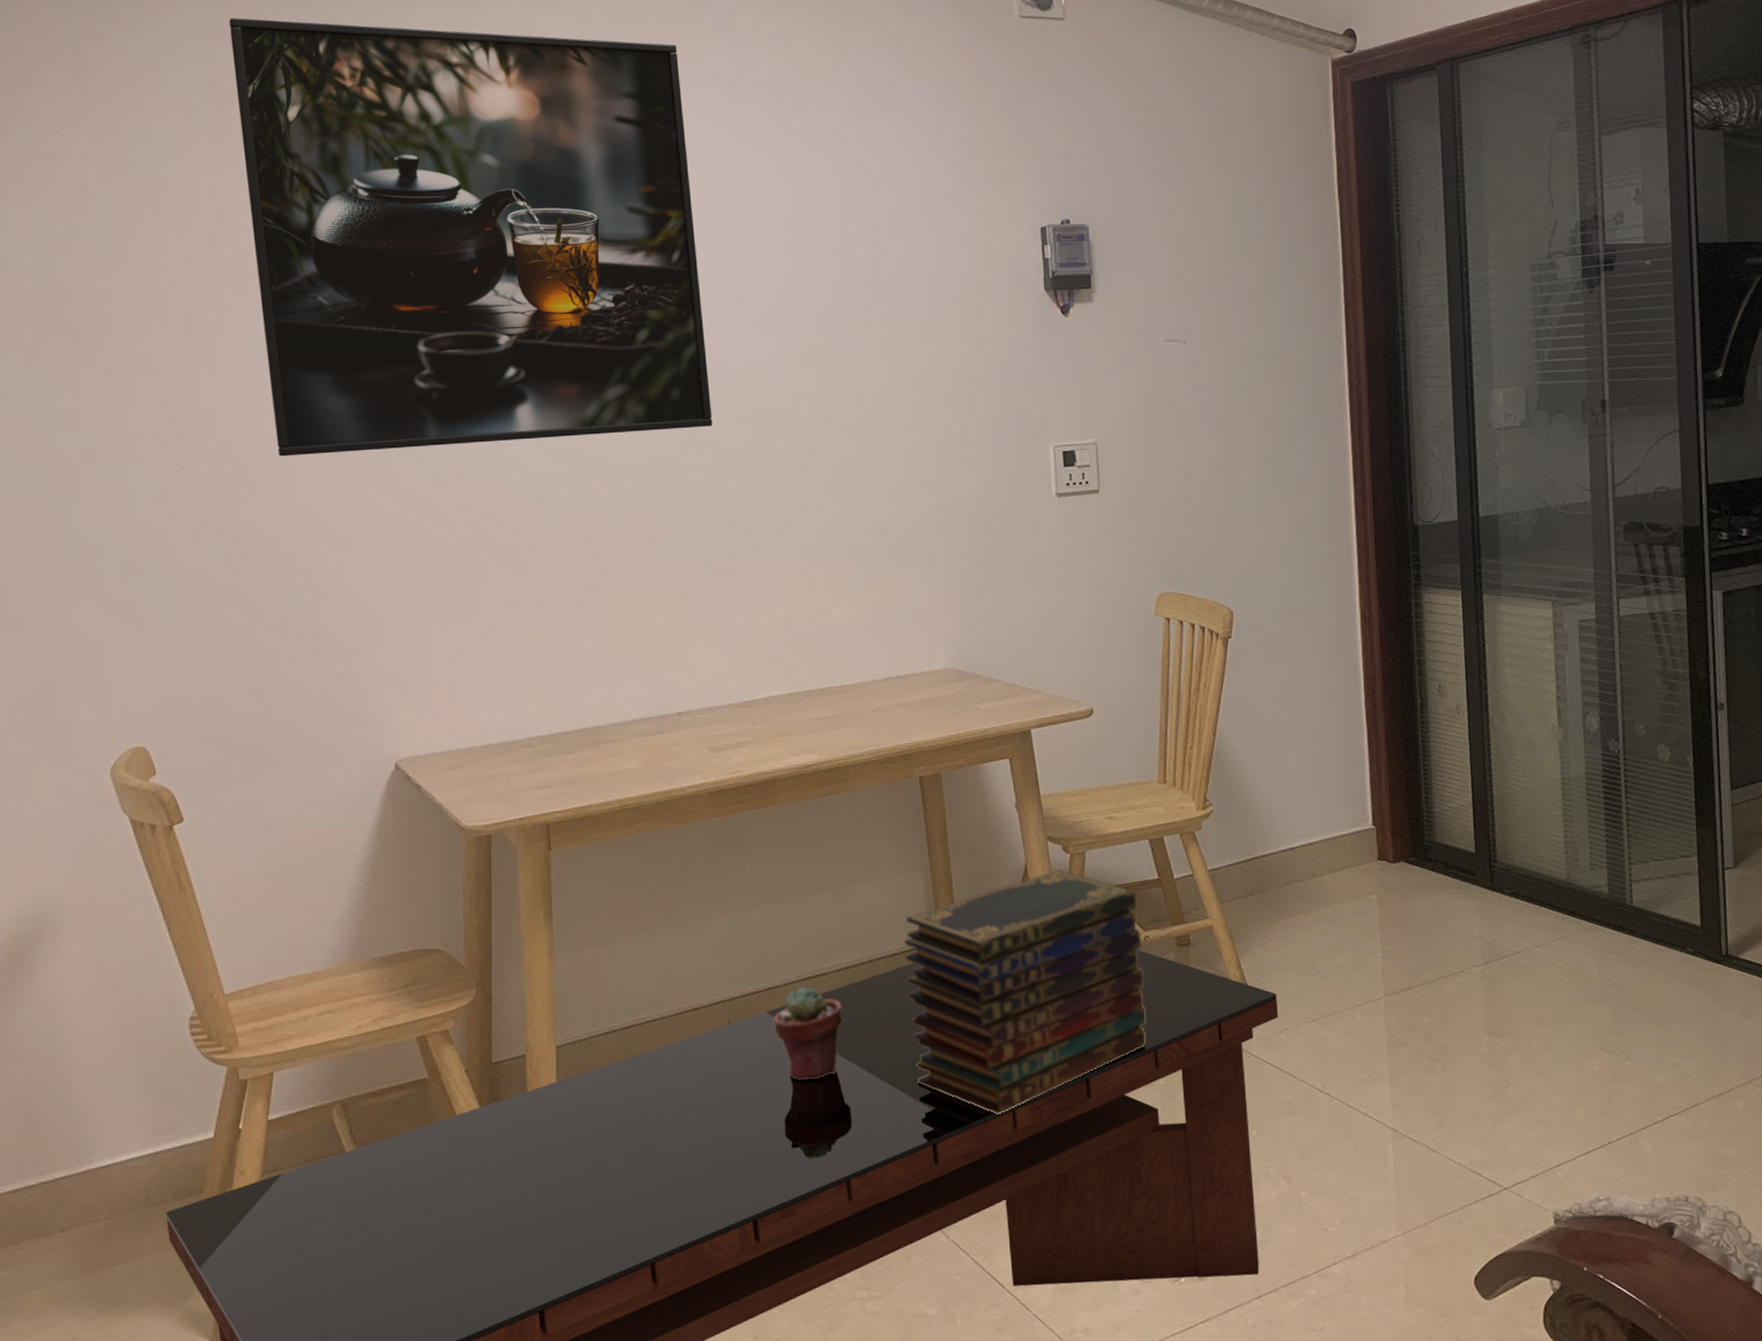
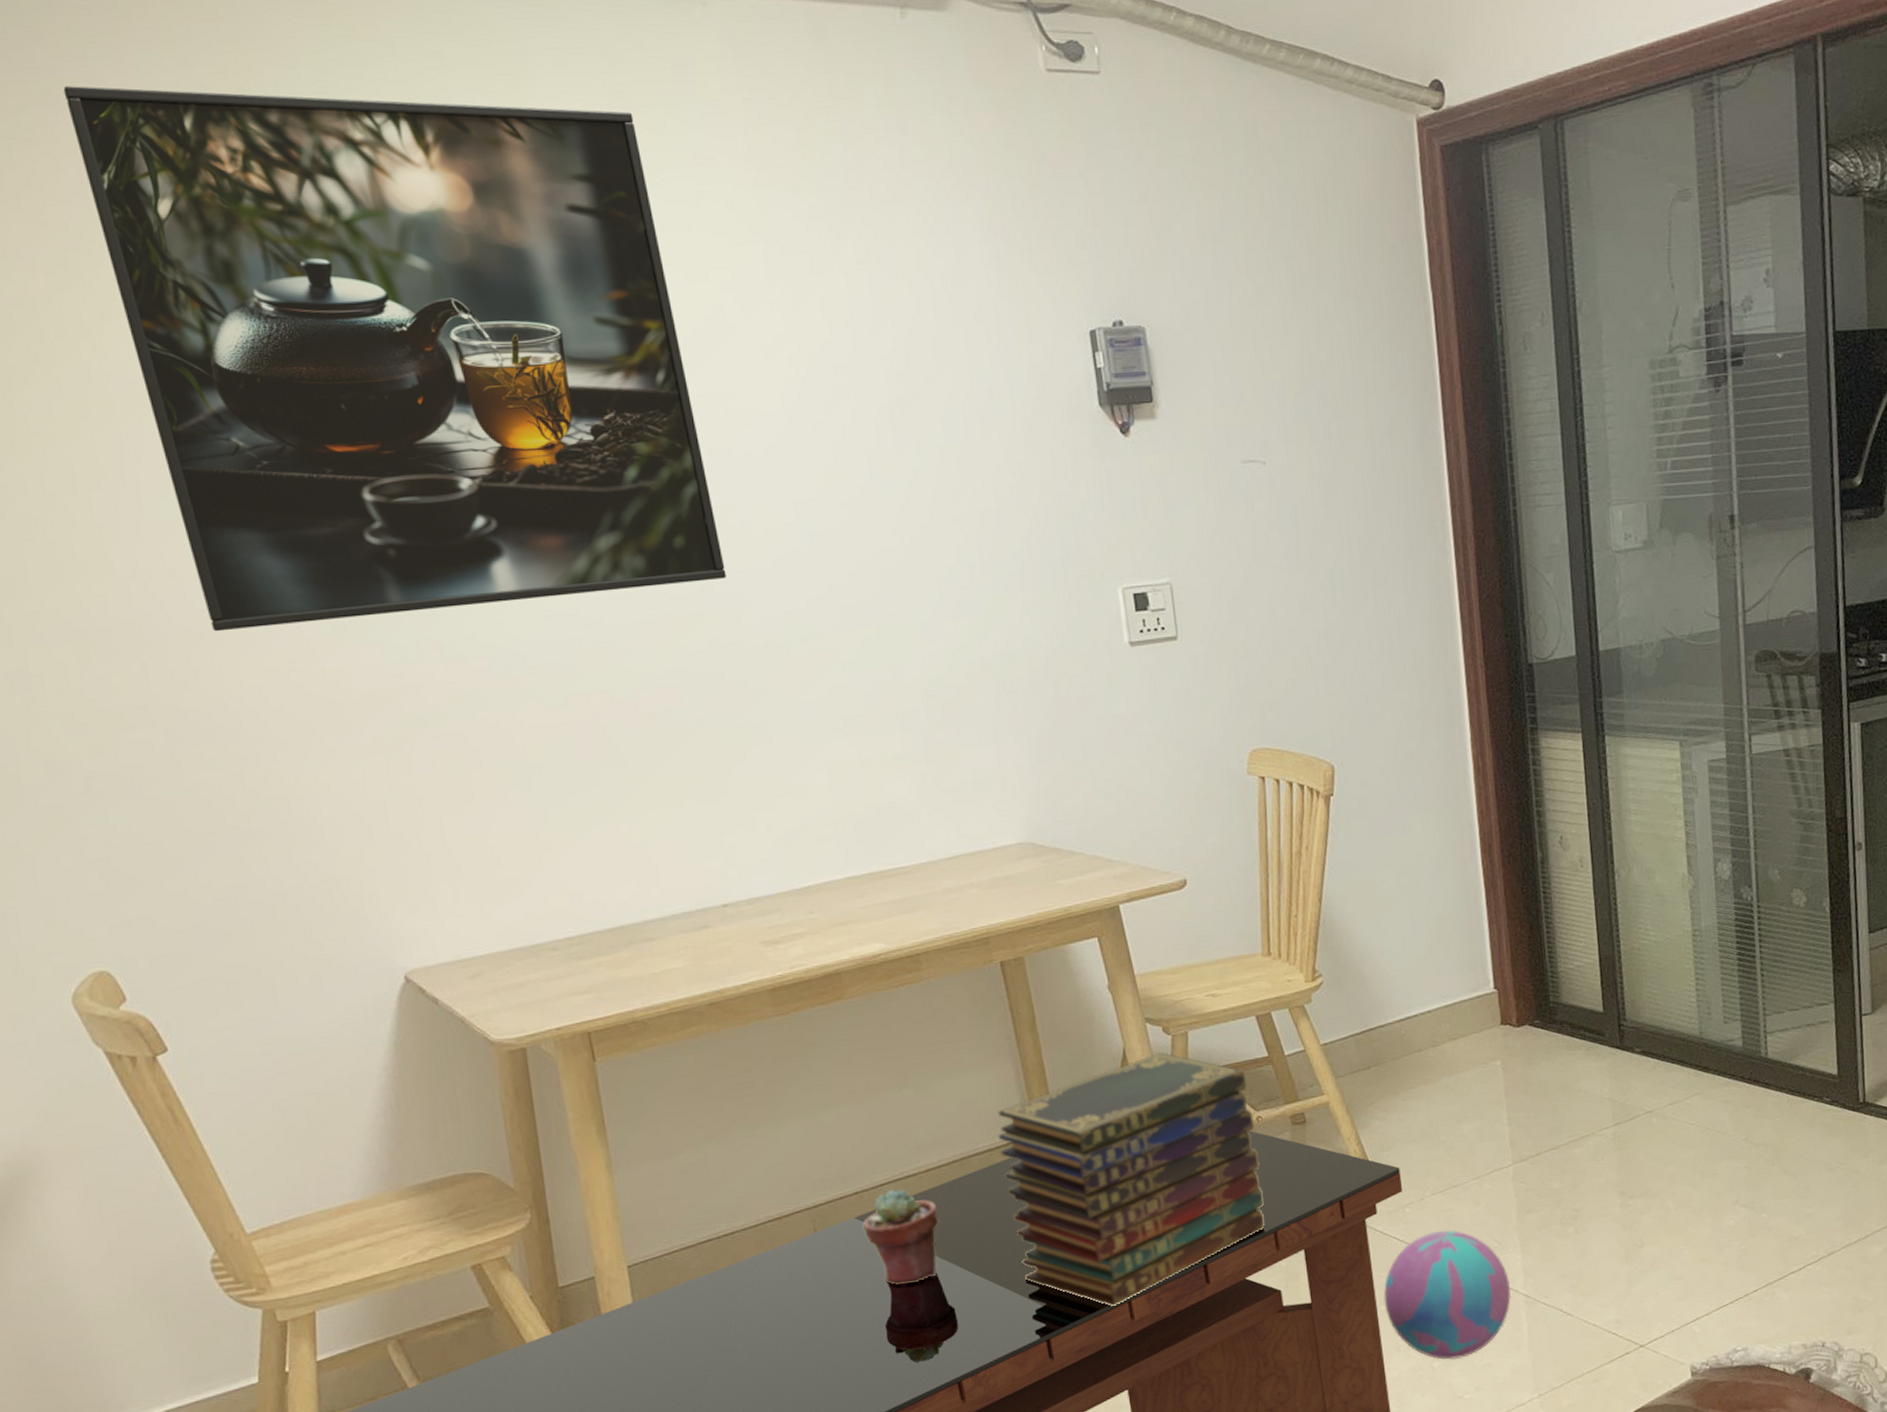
decorative ball: none [1255,1058,1379,1190] -> present [1383,1230,1512,1360]

